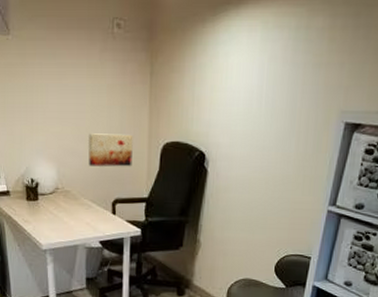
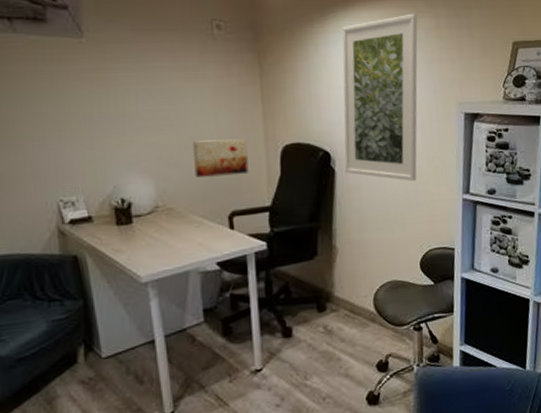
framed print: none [217,12,311,188] -> present [342,13,418,181]

